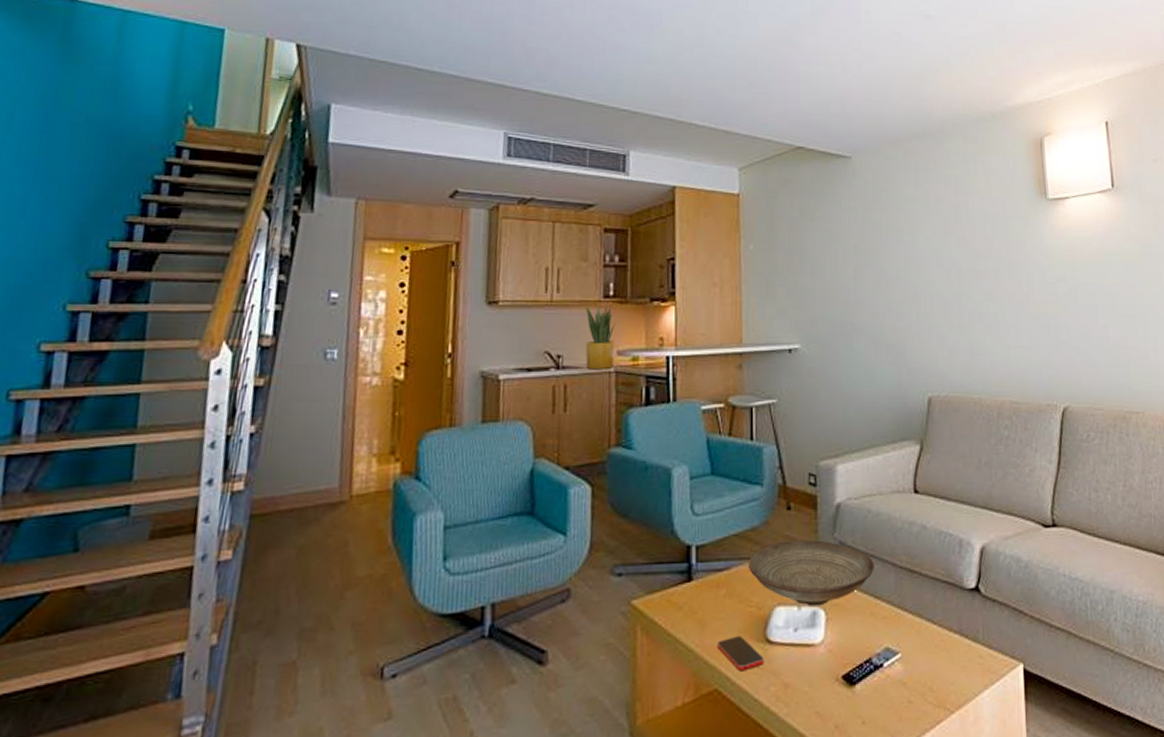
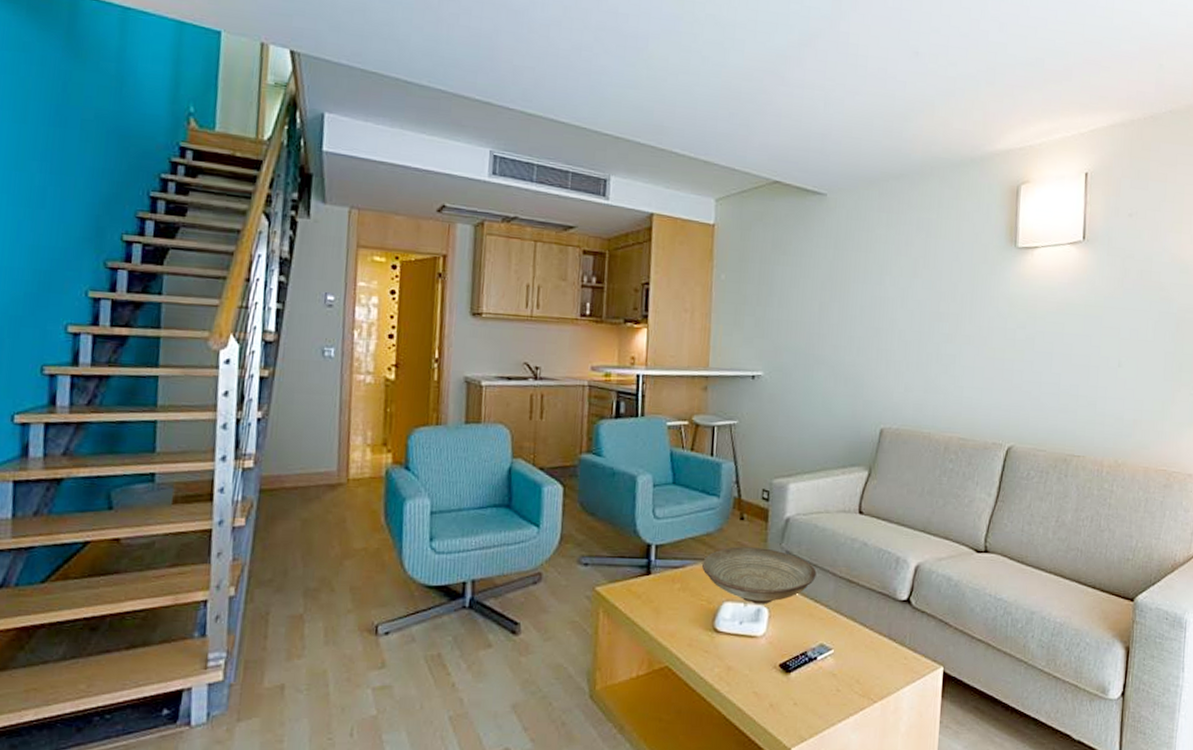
planter: present [585,303,616,370] -> none [561,322,591,383]
smartphone: present [717,635,764,672] -> none [670,623,711,654]

